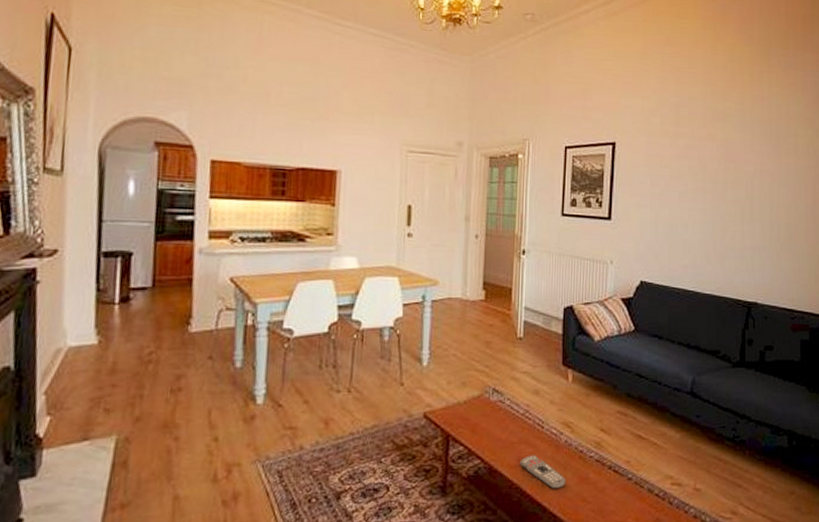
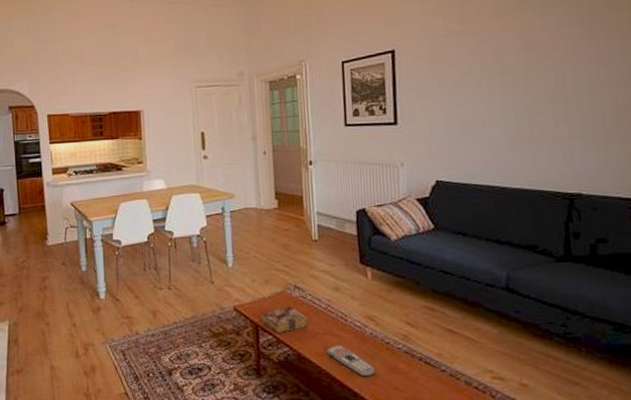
book: none [453,412,504,445] -> present [261,306,309,334]

